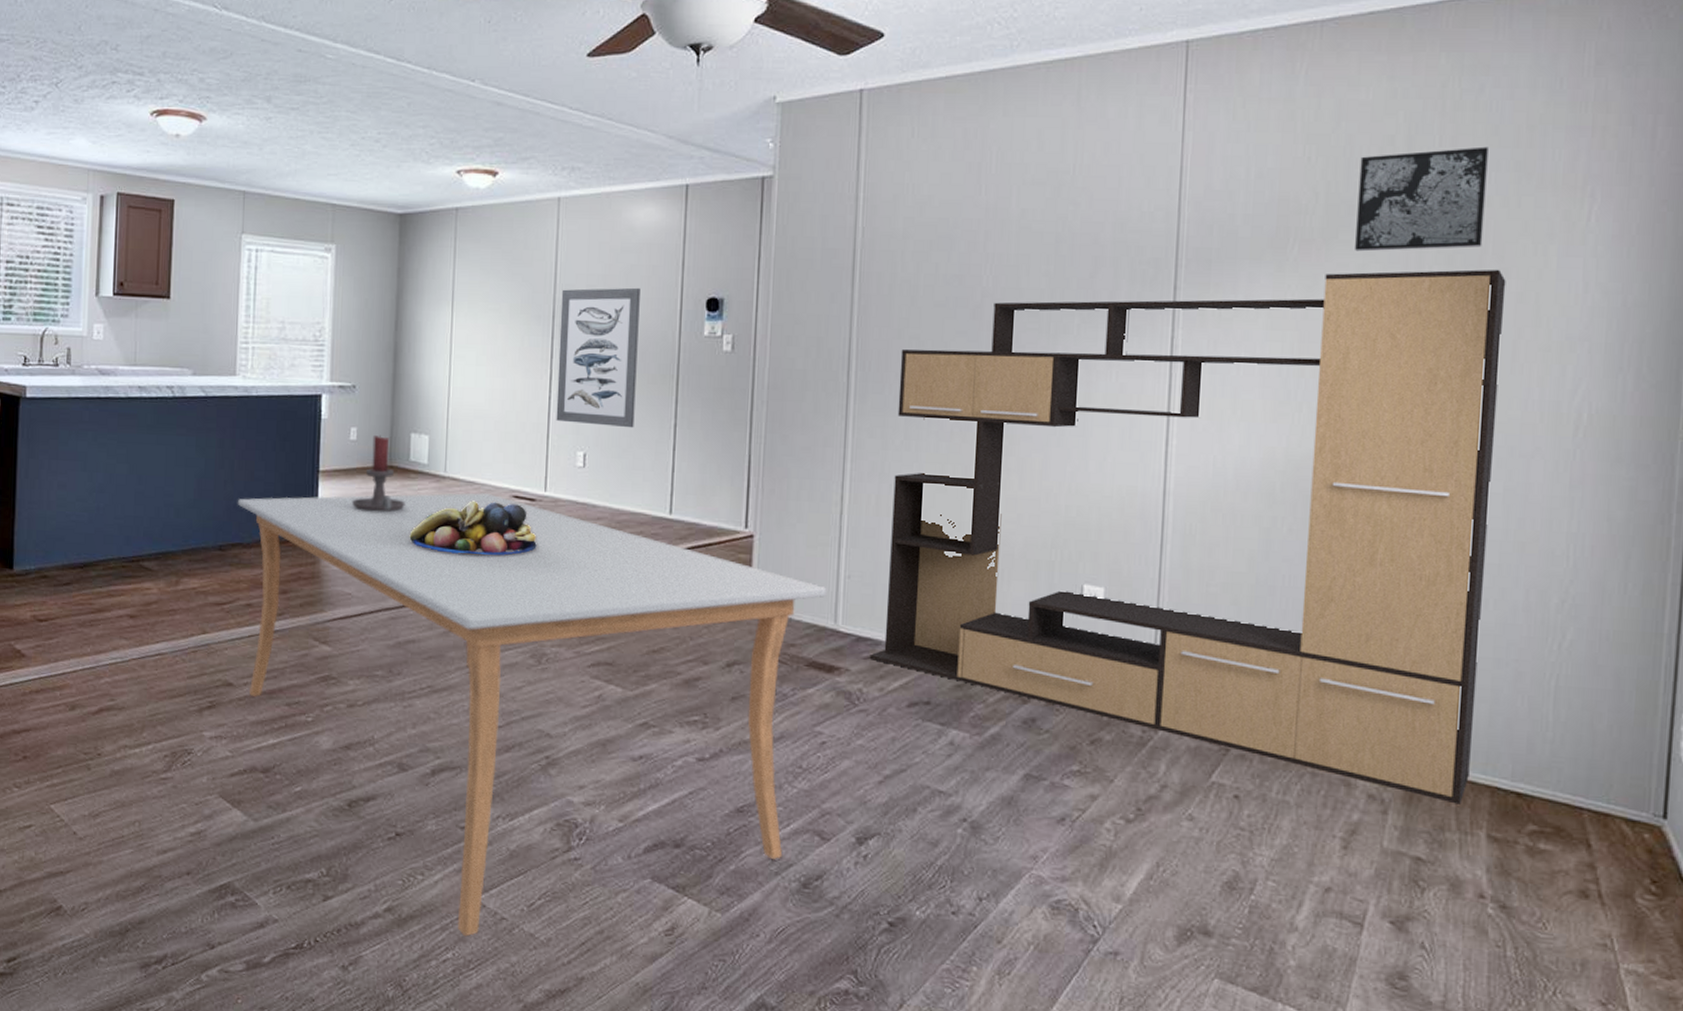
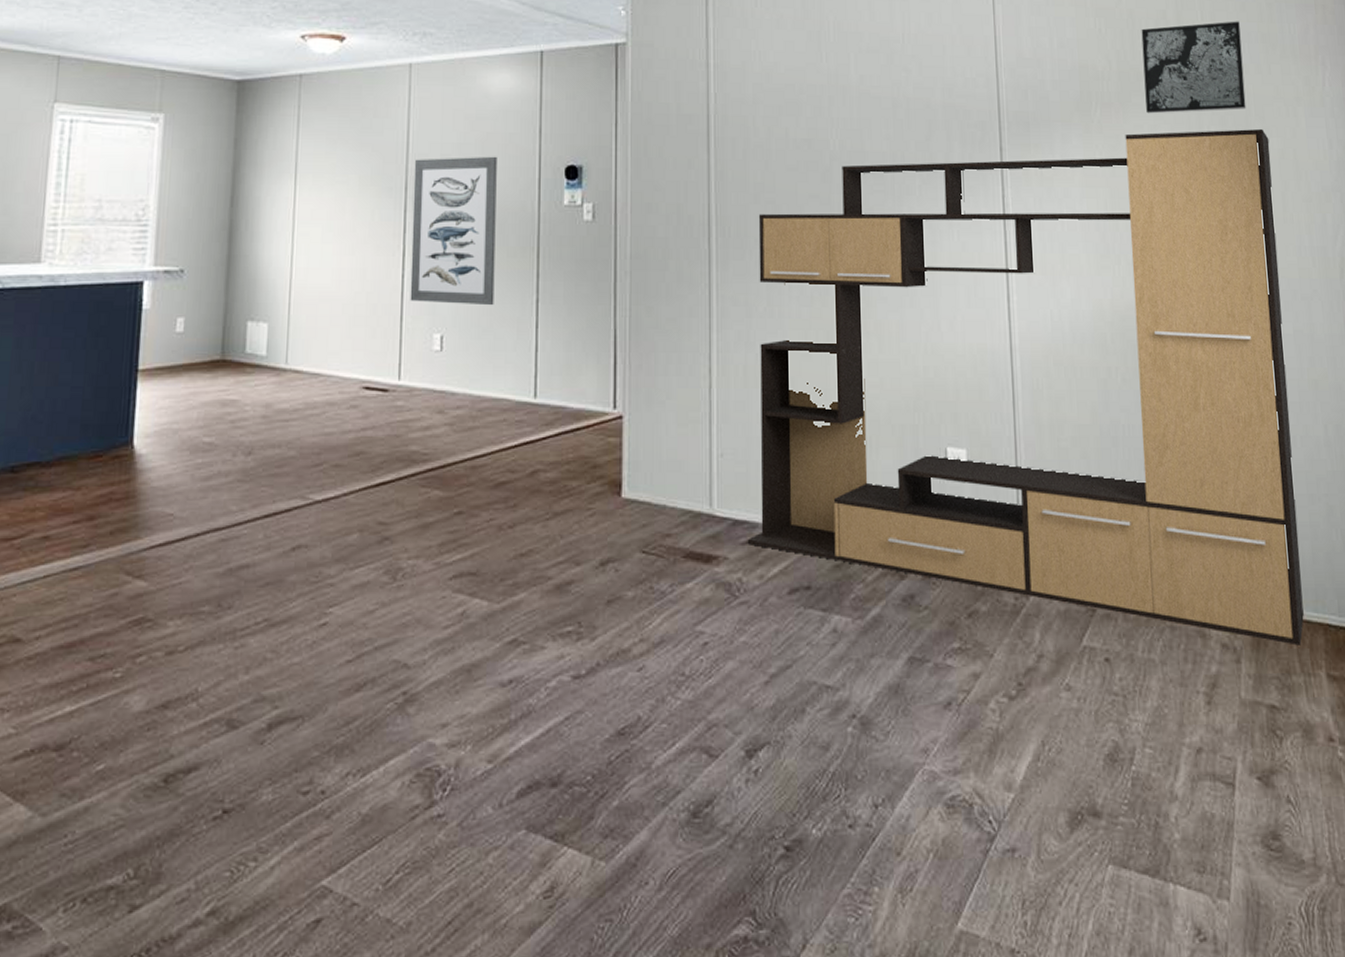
dining table: present [237,492,827,937] -> none [35,384,700,935]
candle holder: present [352,435,405,512] -> none [177,325,240,415]
fruit bowl: present [409,500,538,556] -> none [244,395,392,458]

